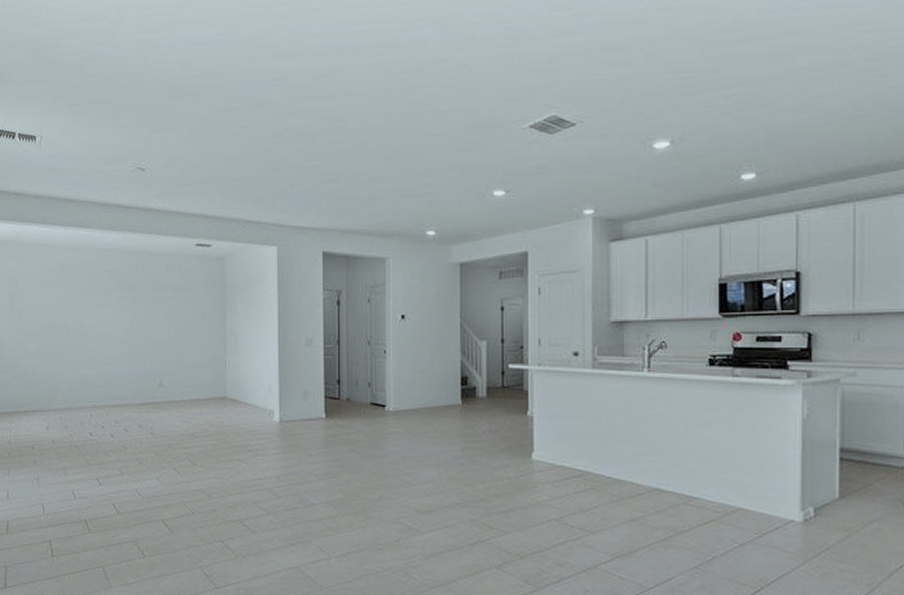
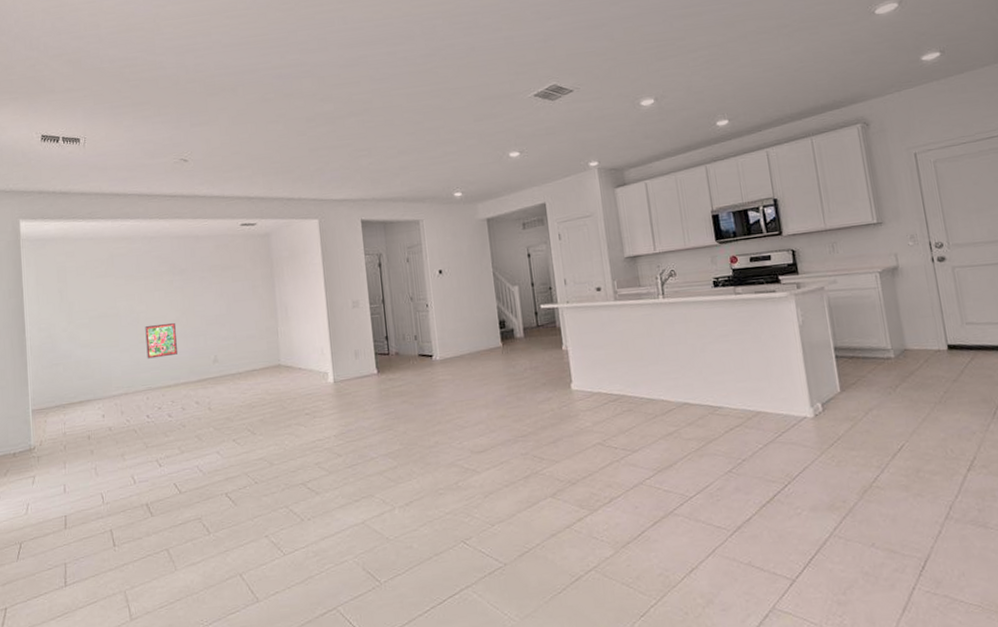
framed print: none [92,341,124,376] -> present [145,322,178,359]

